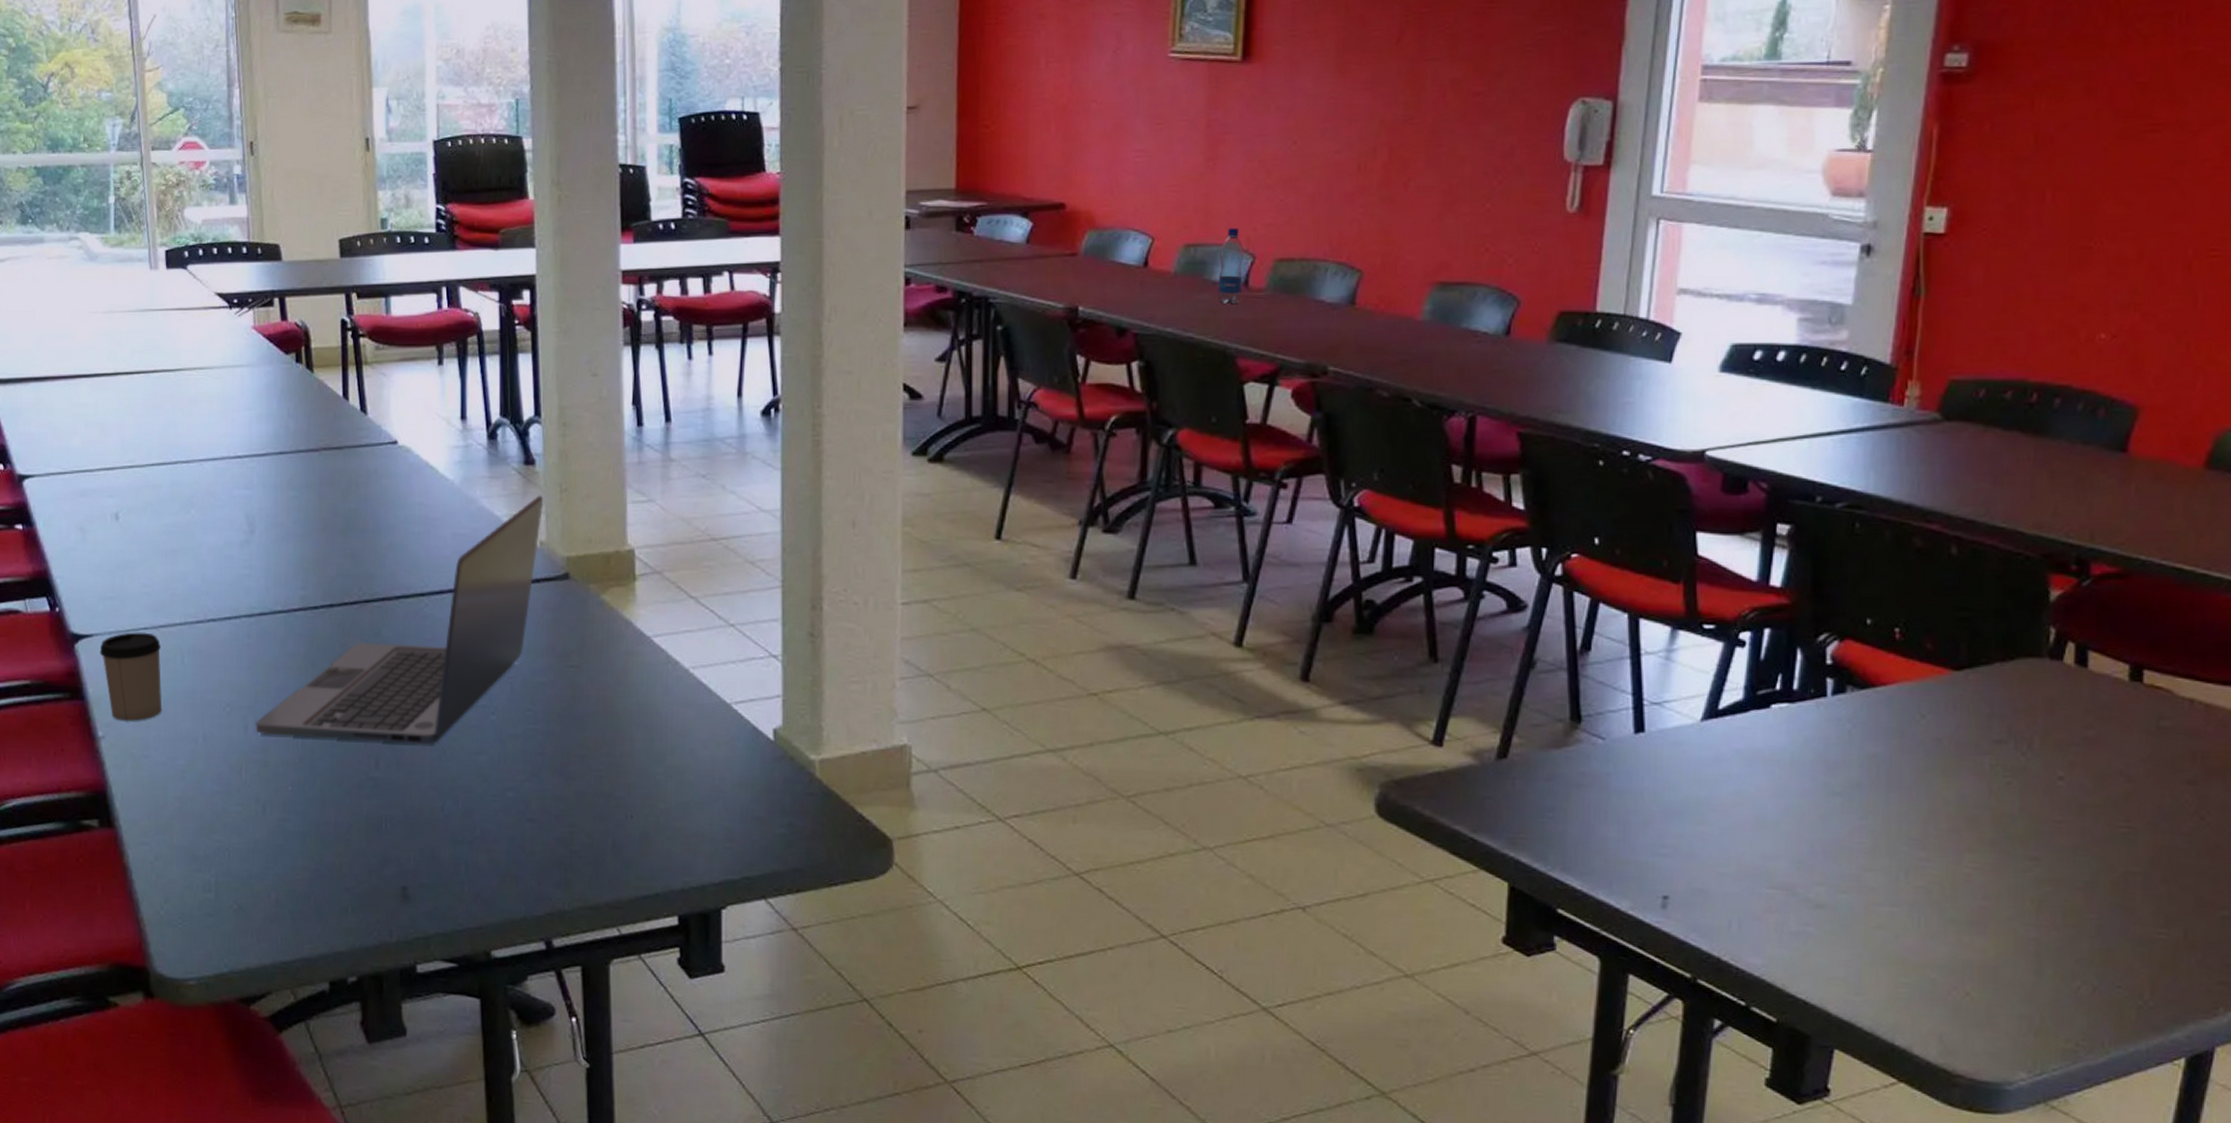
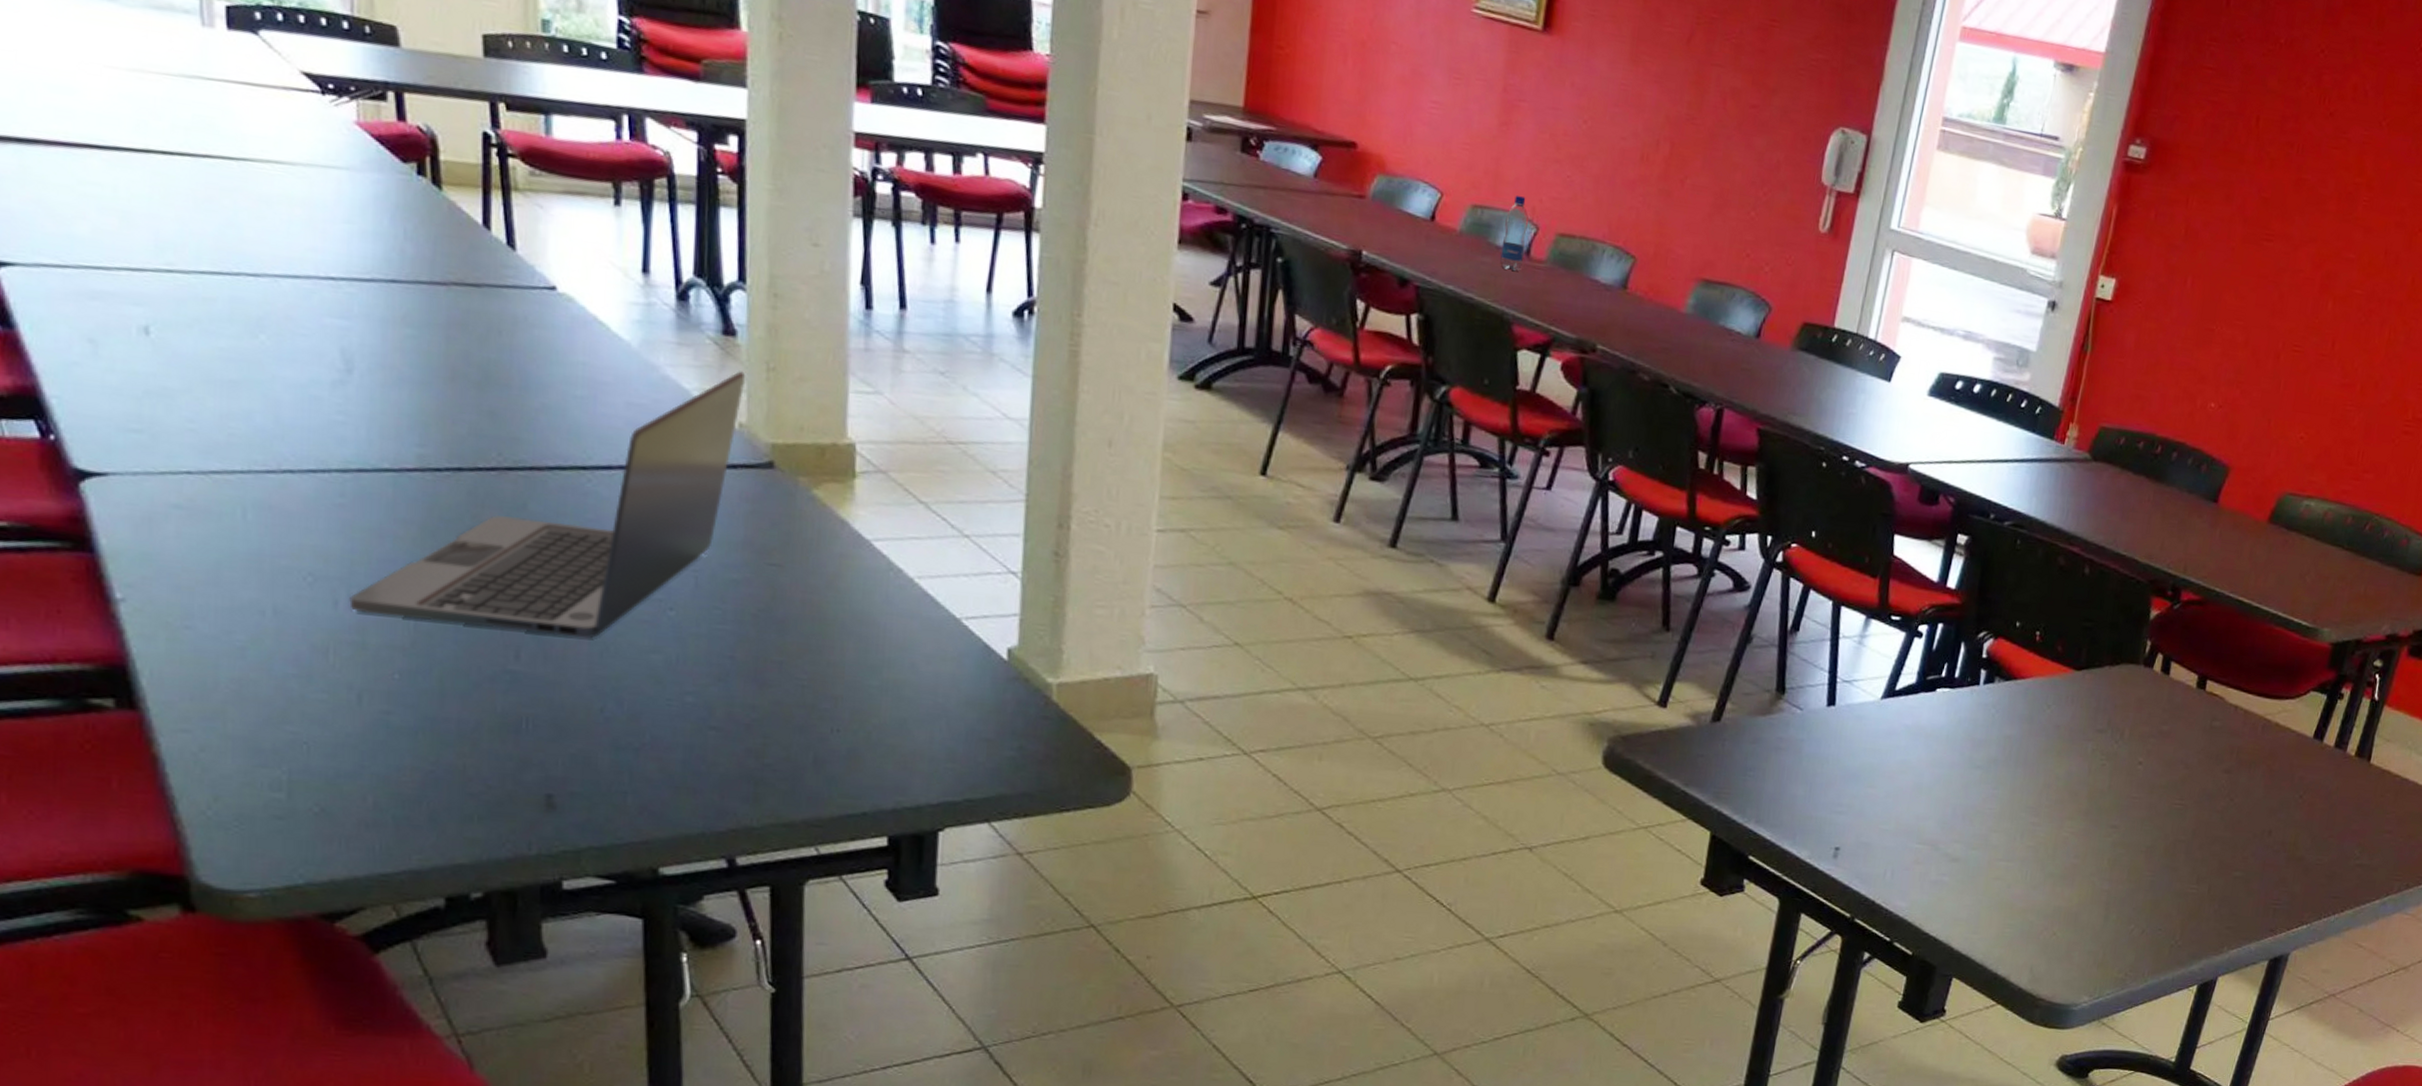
cup: present [99,632,163,721] -> none [118,475,214,584]

